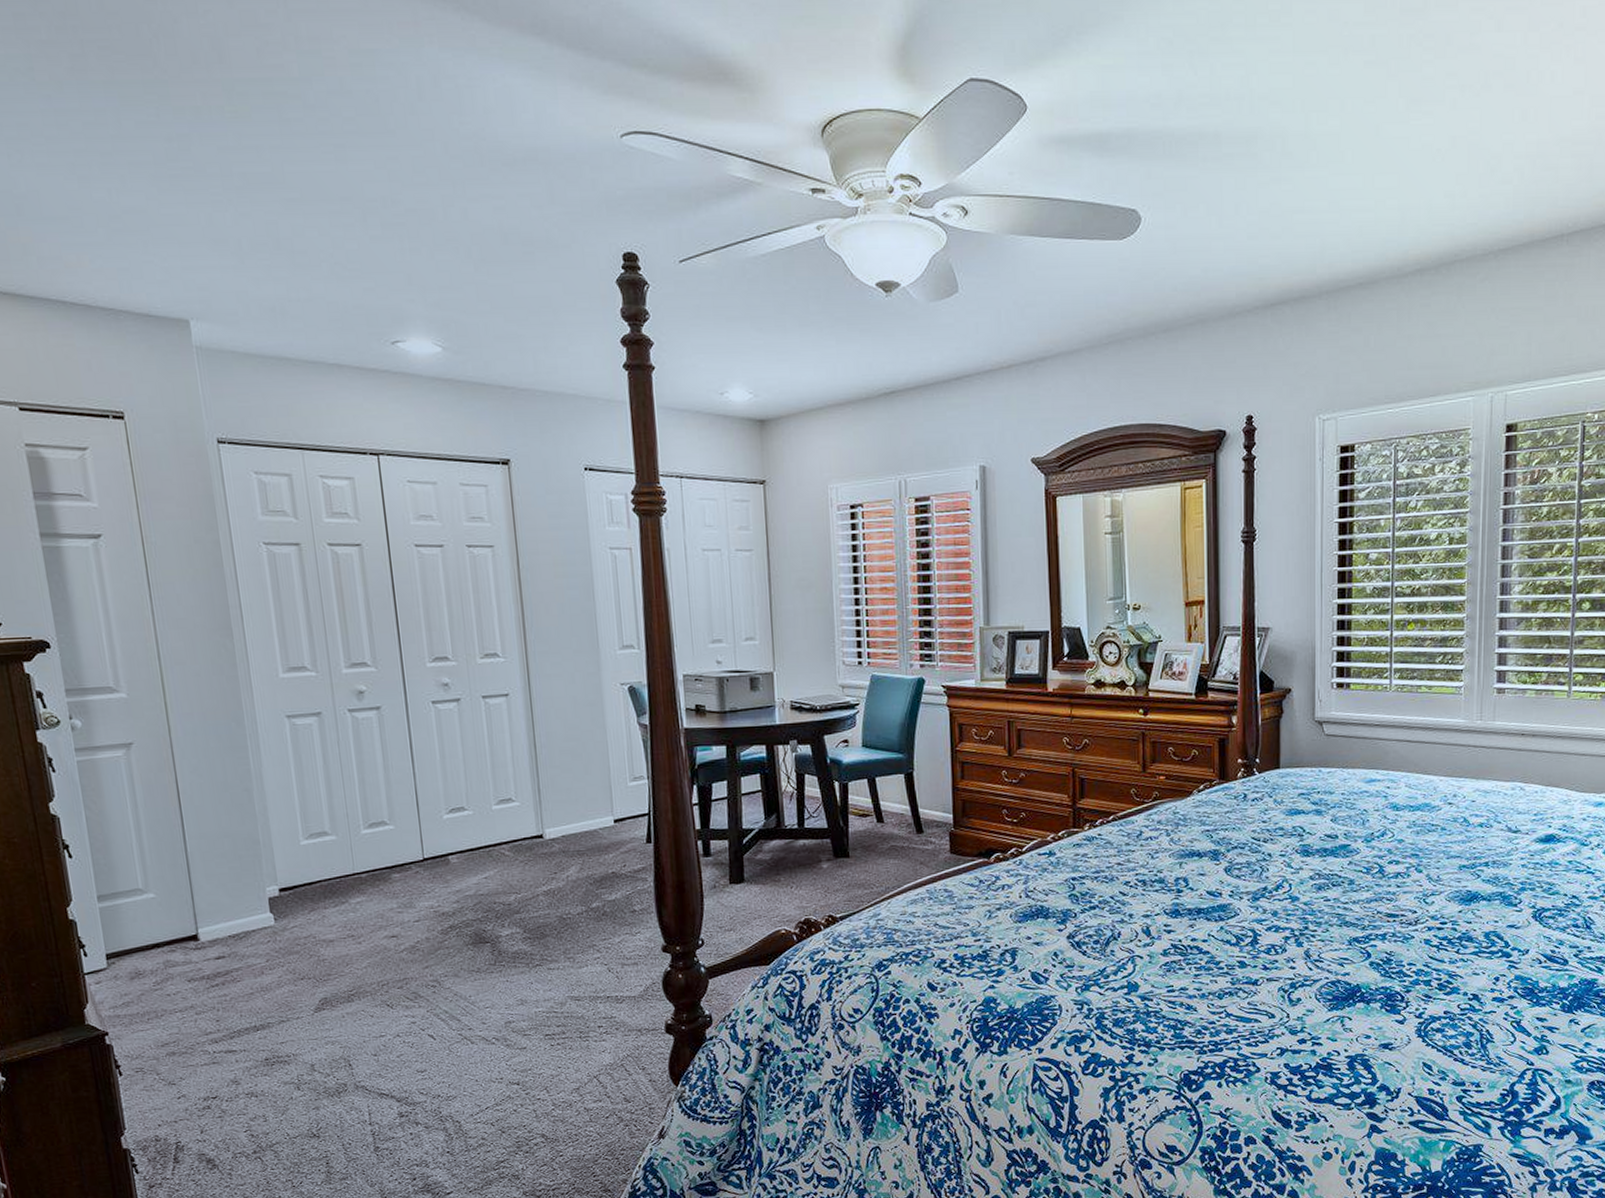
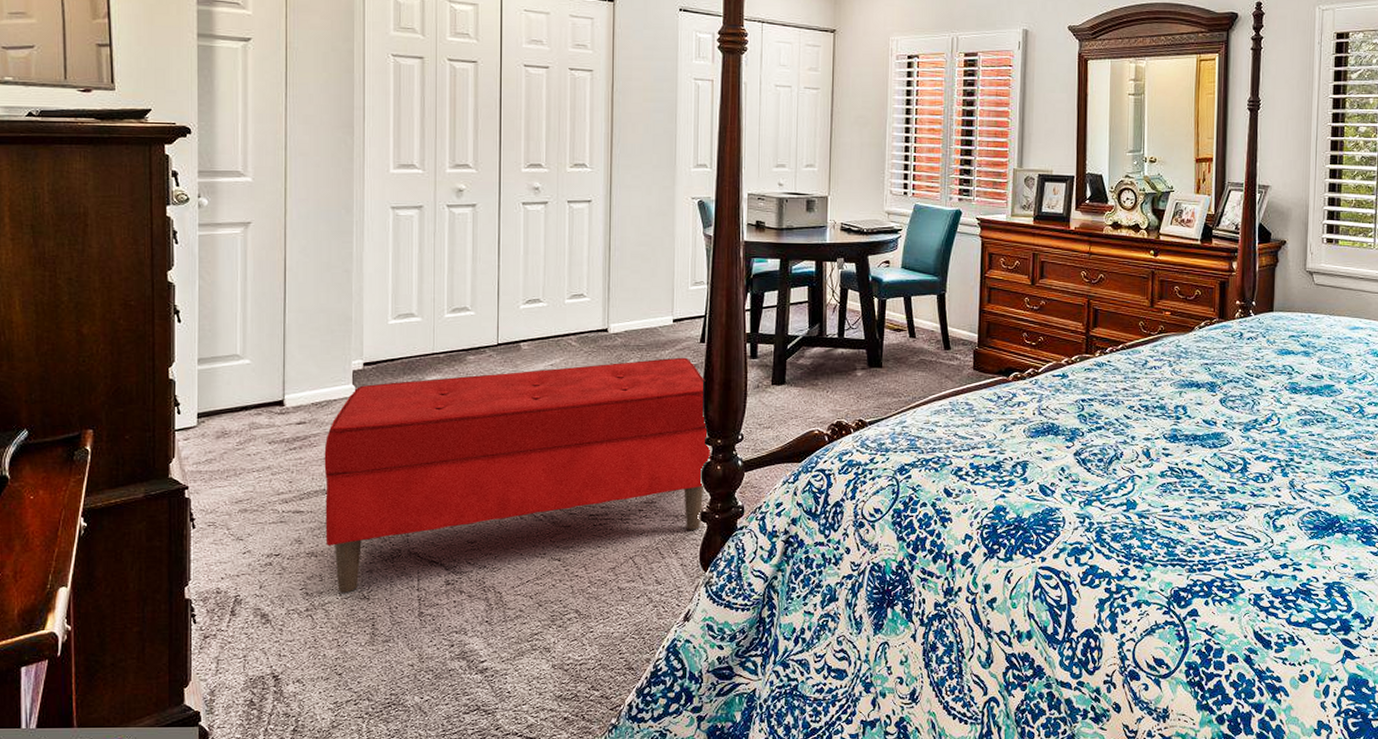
bench: none [249,860,671,1132] -> present [324,357,711,593]

